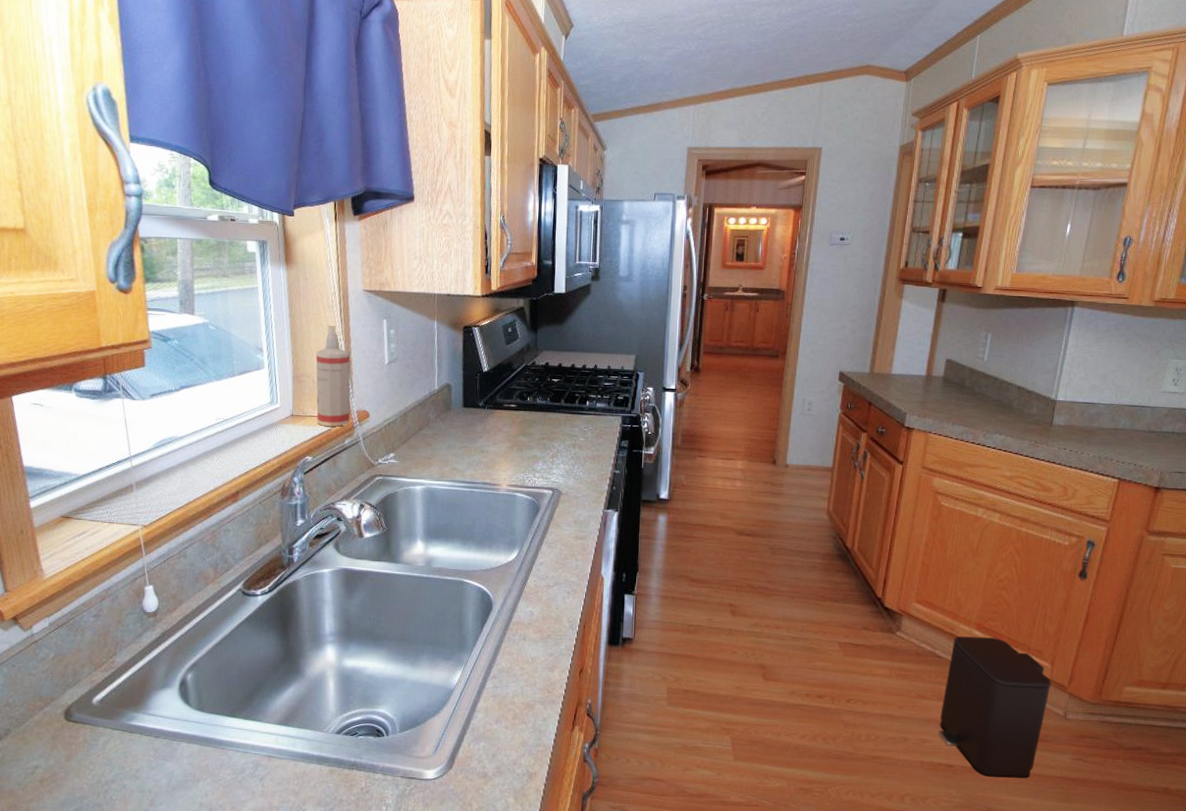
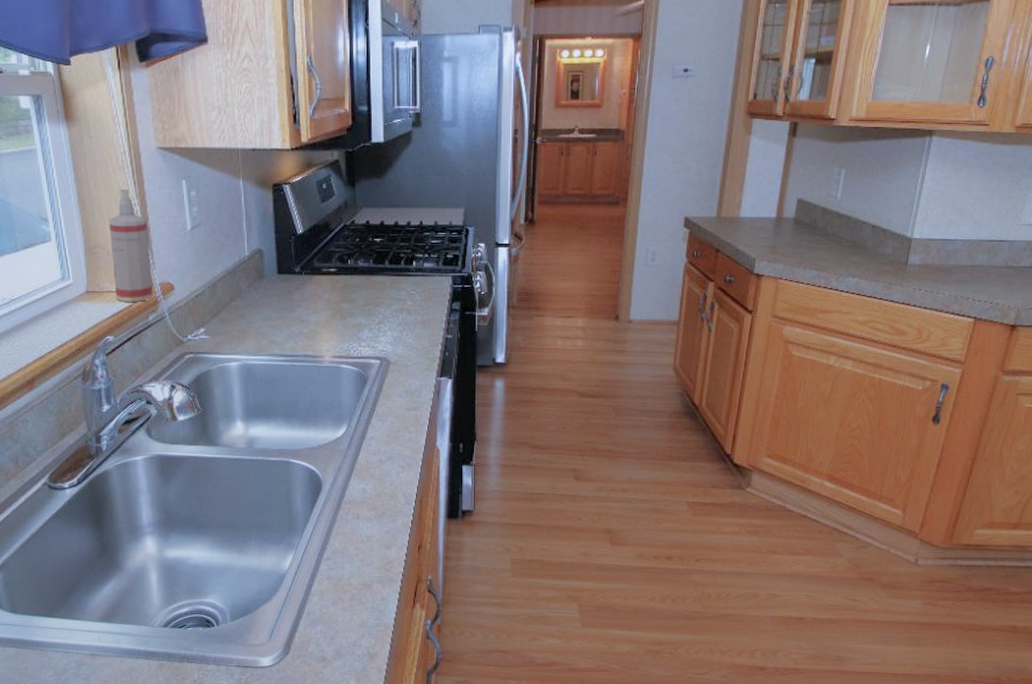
pedal bin: present [938,636,1051,778] -> none [788,488,903,627]

